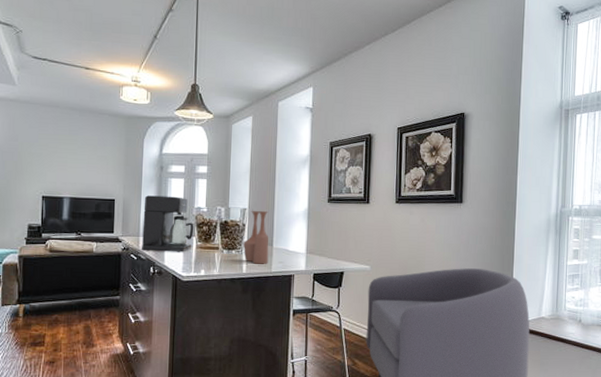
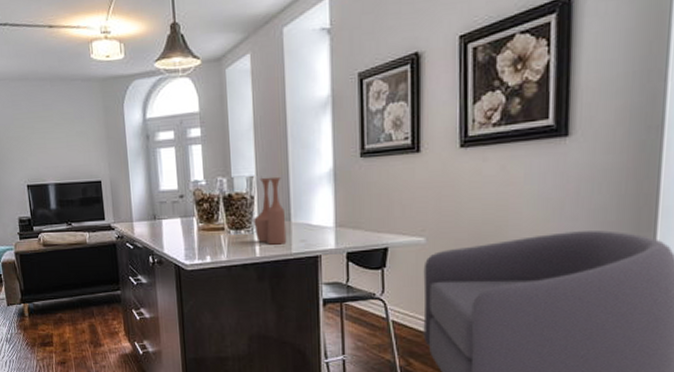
coffee maker: present [141,195,194,252] -> none [132,170,193,238]

